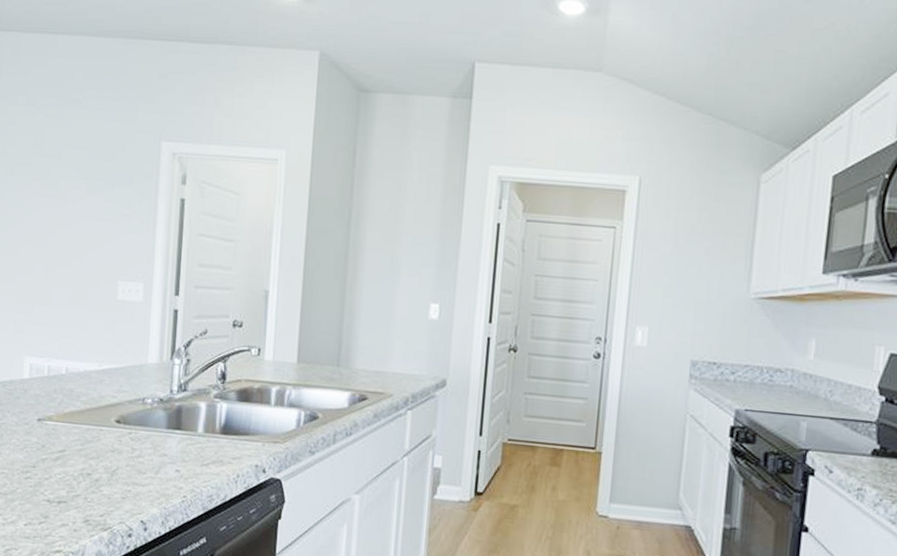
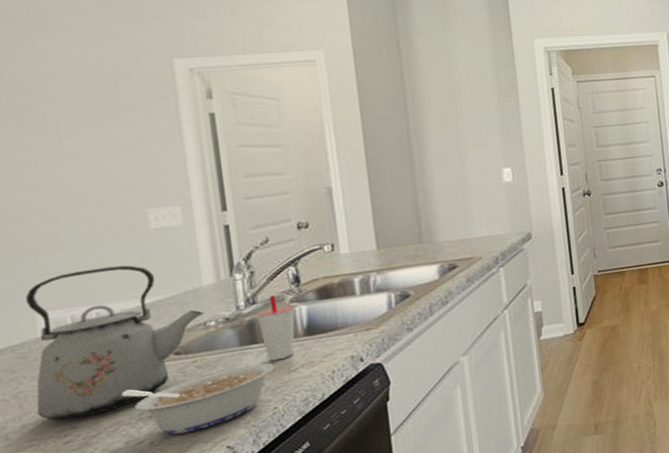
kettle: none [11,326,145,460] -> present [26,265,204,421]
legume: none [71,445,191,498] -> present [120,363,275,435]
cup: none [185,387,217,451] -> present [256,295,295,361]

